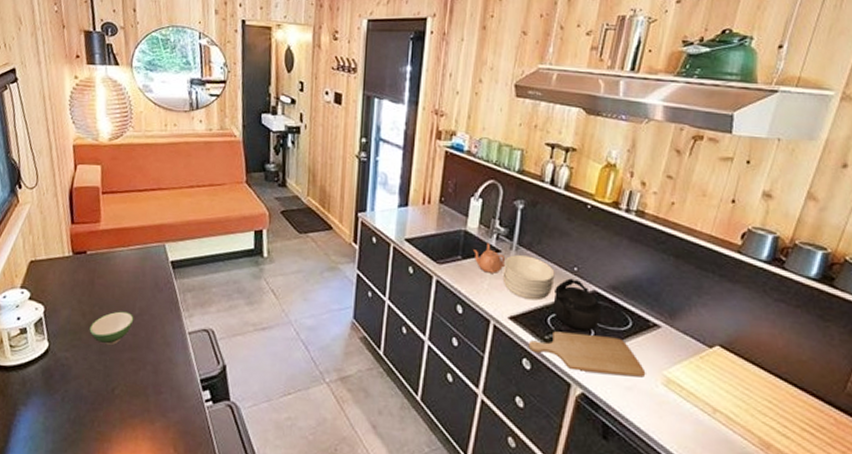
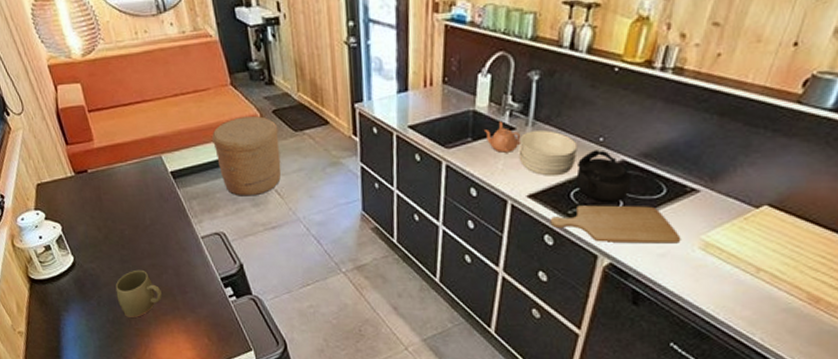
mug: none [84,363,135,418] -> present [115,269,162,317]
bowl: present [89,311,134,346] -> none [107,223,147,255]
basket: none [218,214,284,294] -> present [212,116,281,196]

